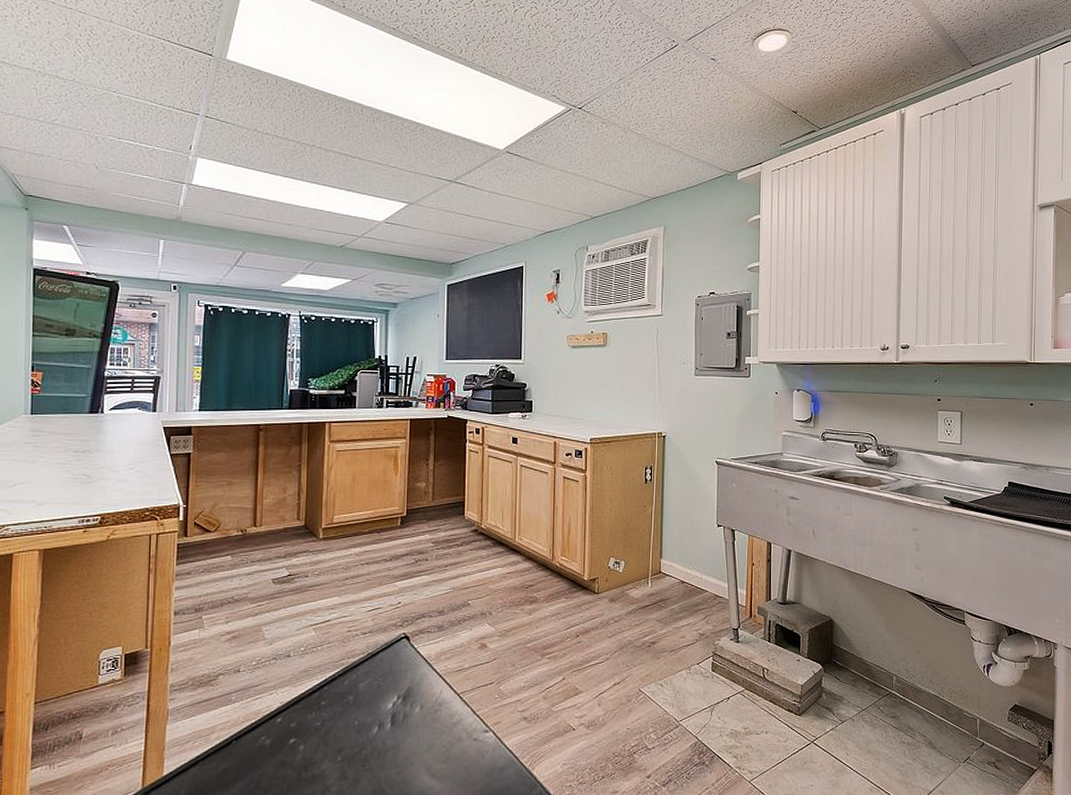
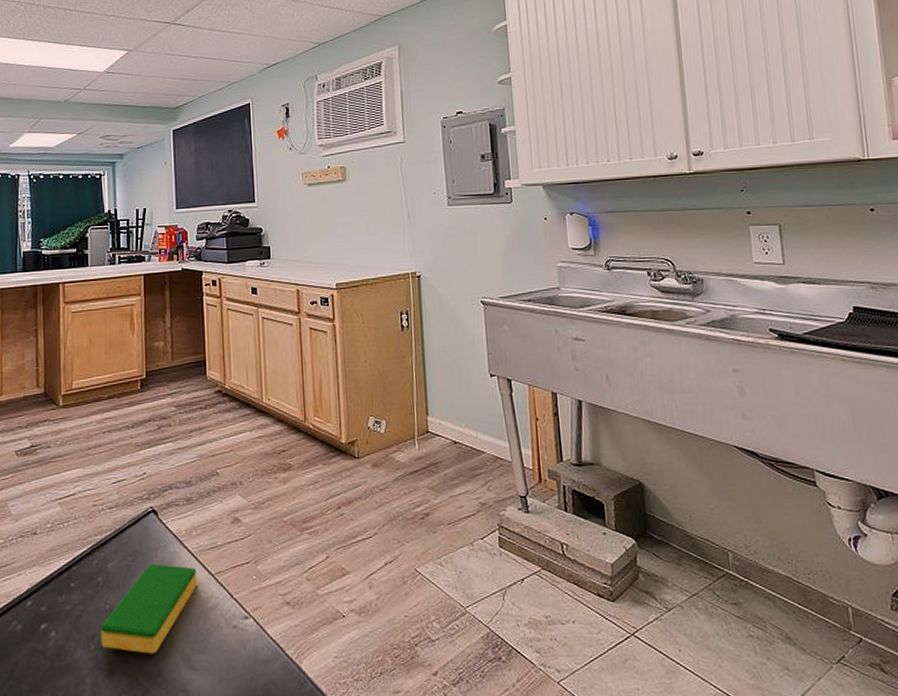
dish sponge: none [348,684,443,764] -> present [101,564,197,654]

